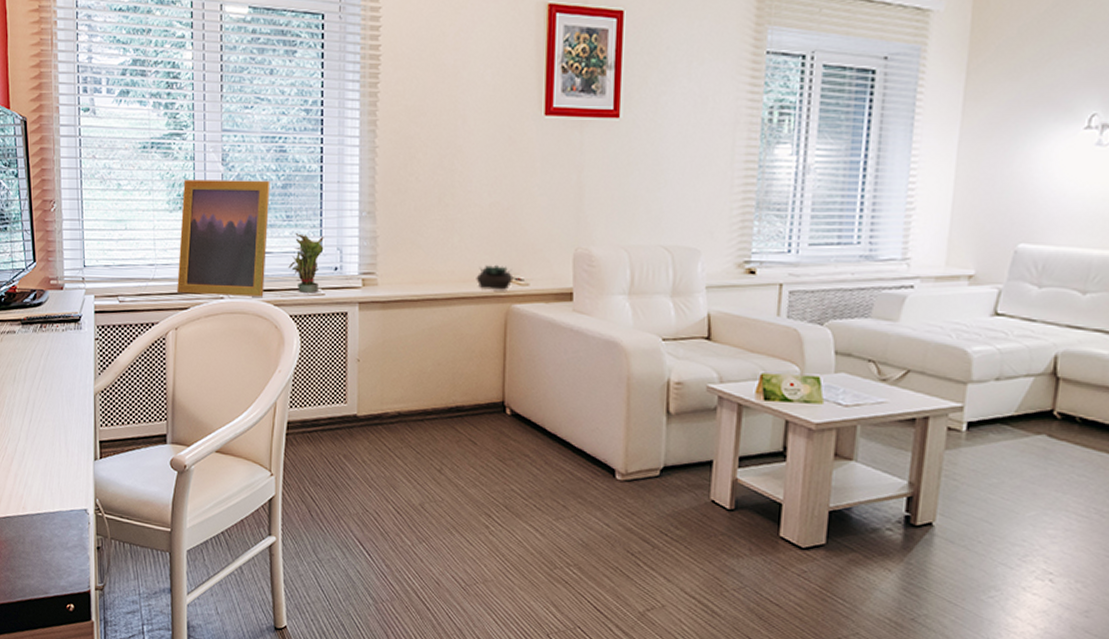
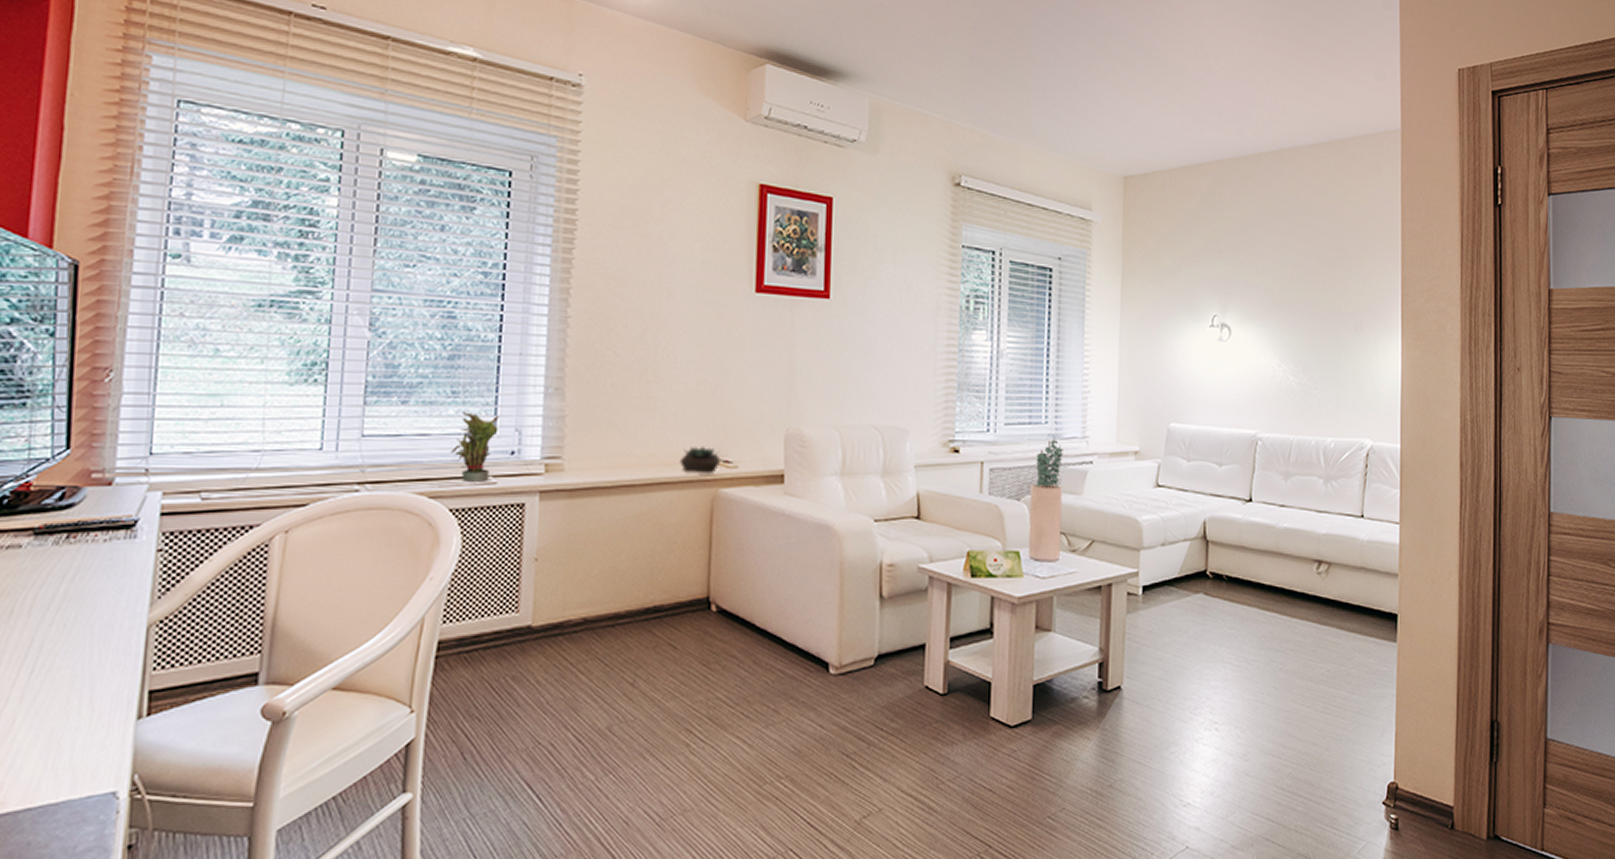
picture frame: present [177,179,270,297] -> none [292,346,433,488]
vase: none [830,258,878,391] -> present [1028,437,1063,562]

